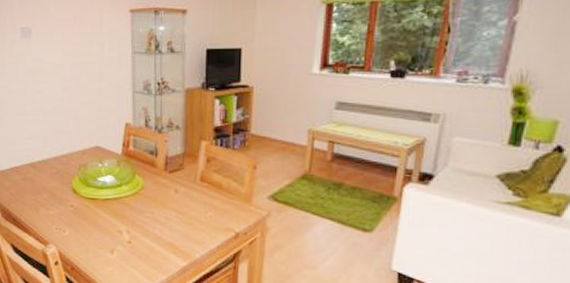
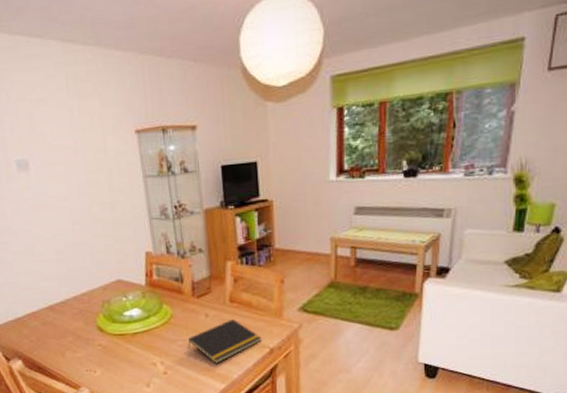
notepad: none [154,198,228,240] -> present [188,319,262,364]

